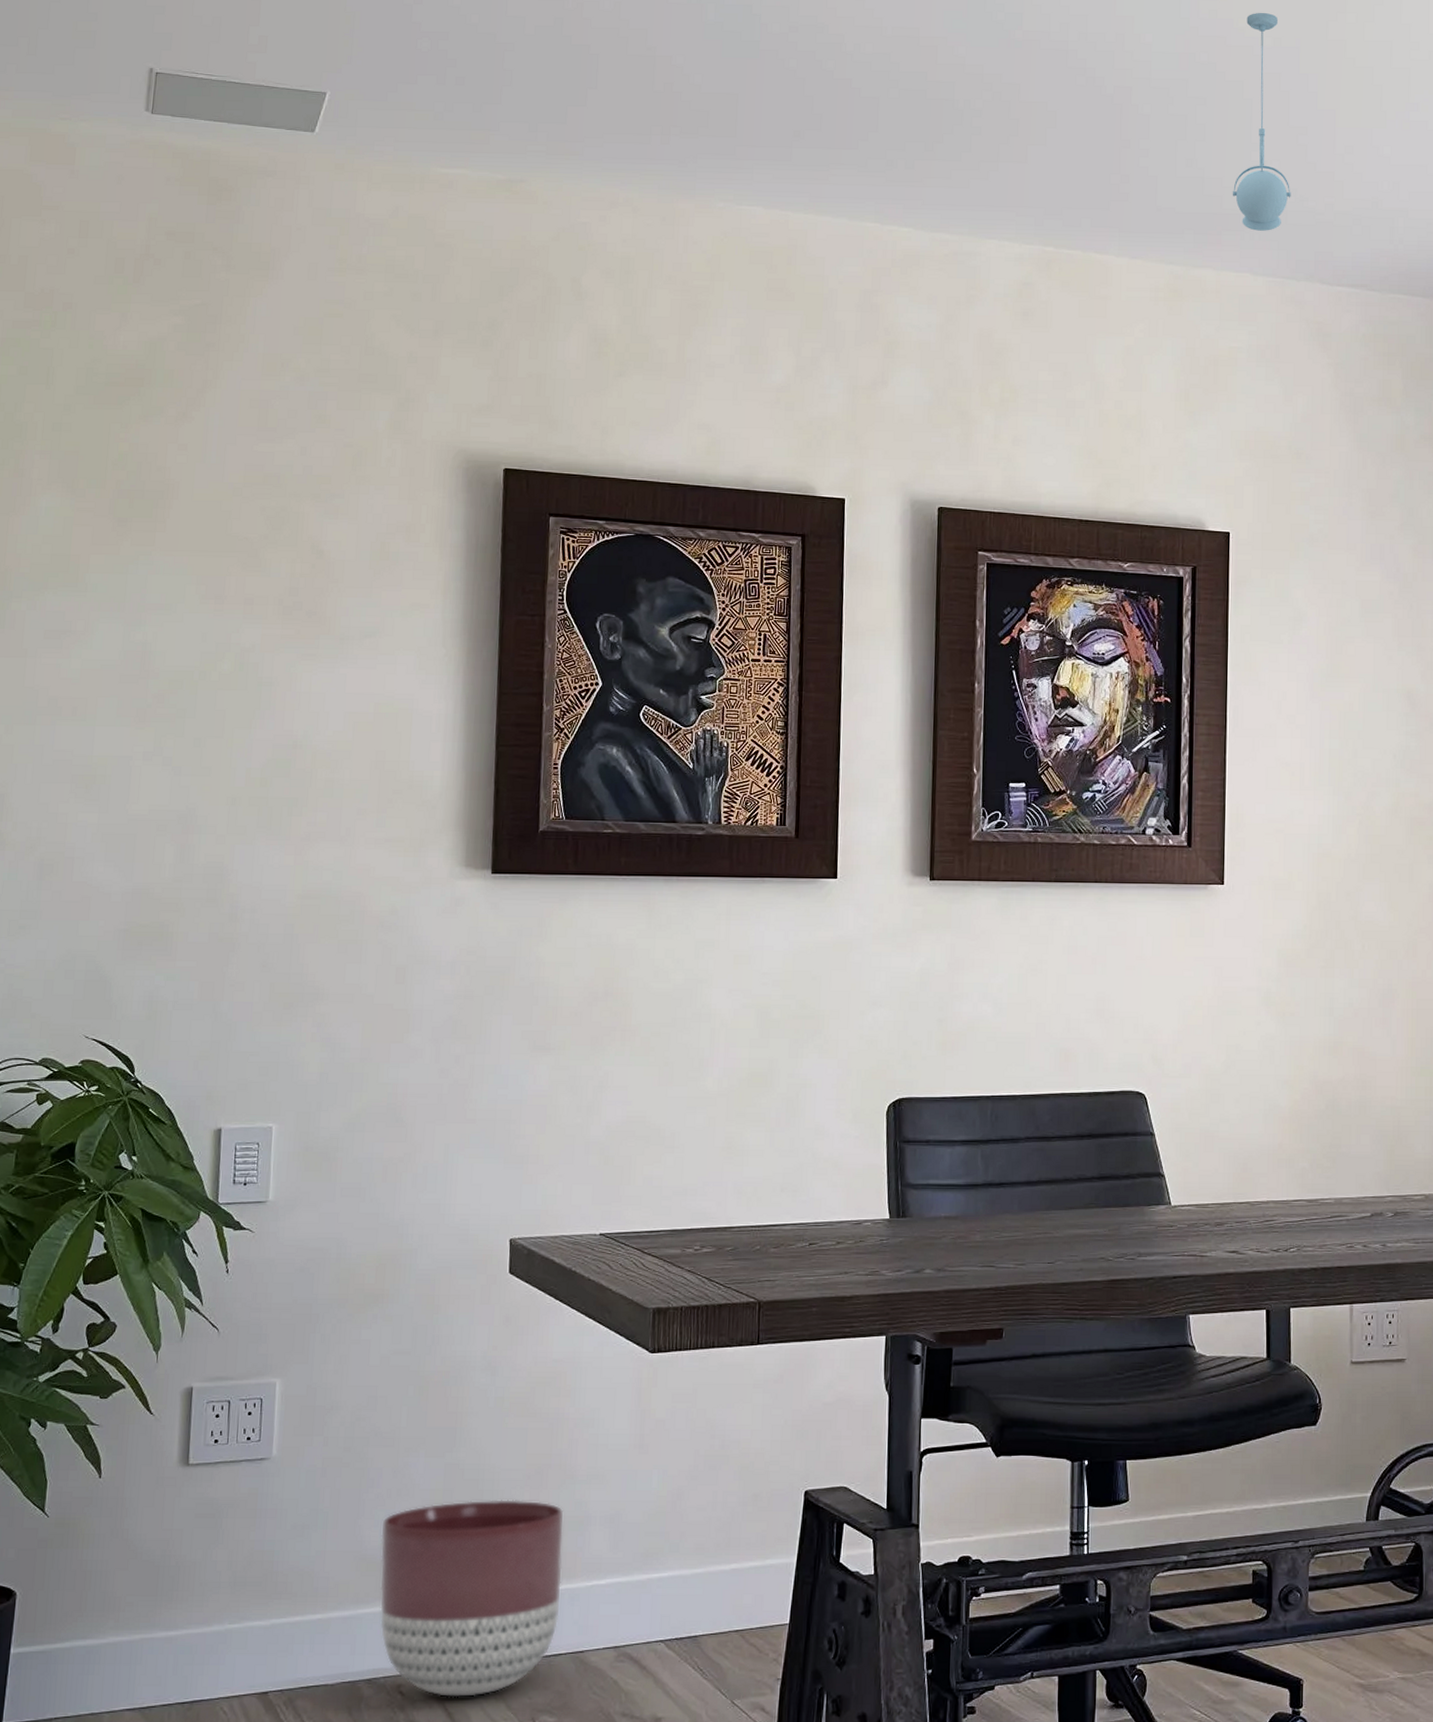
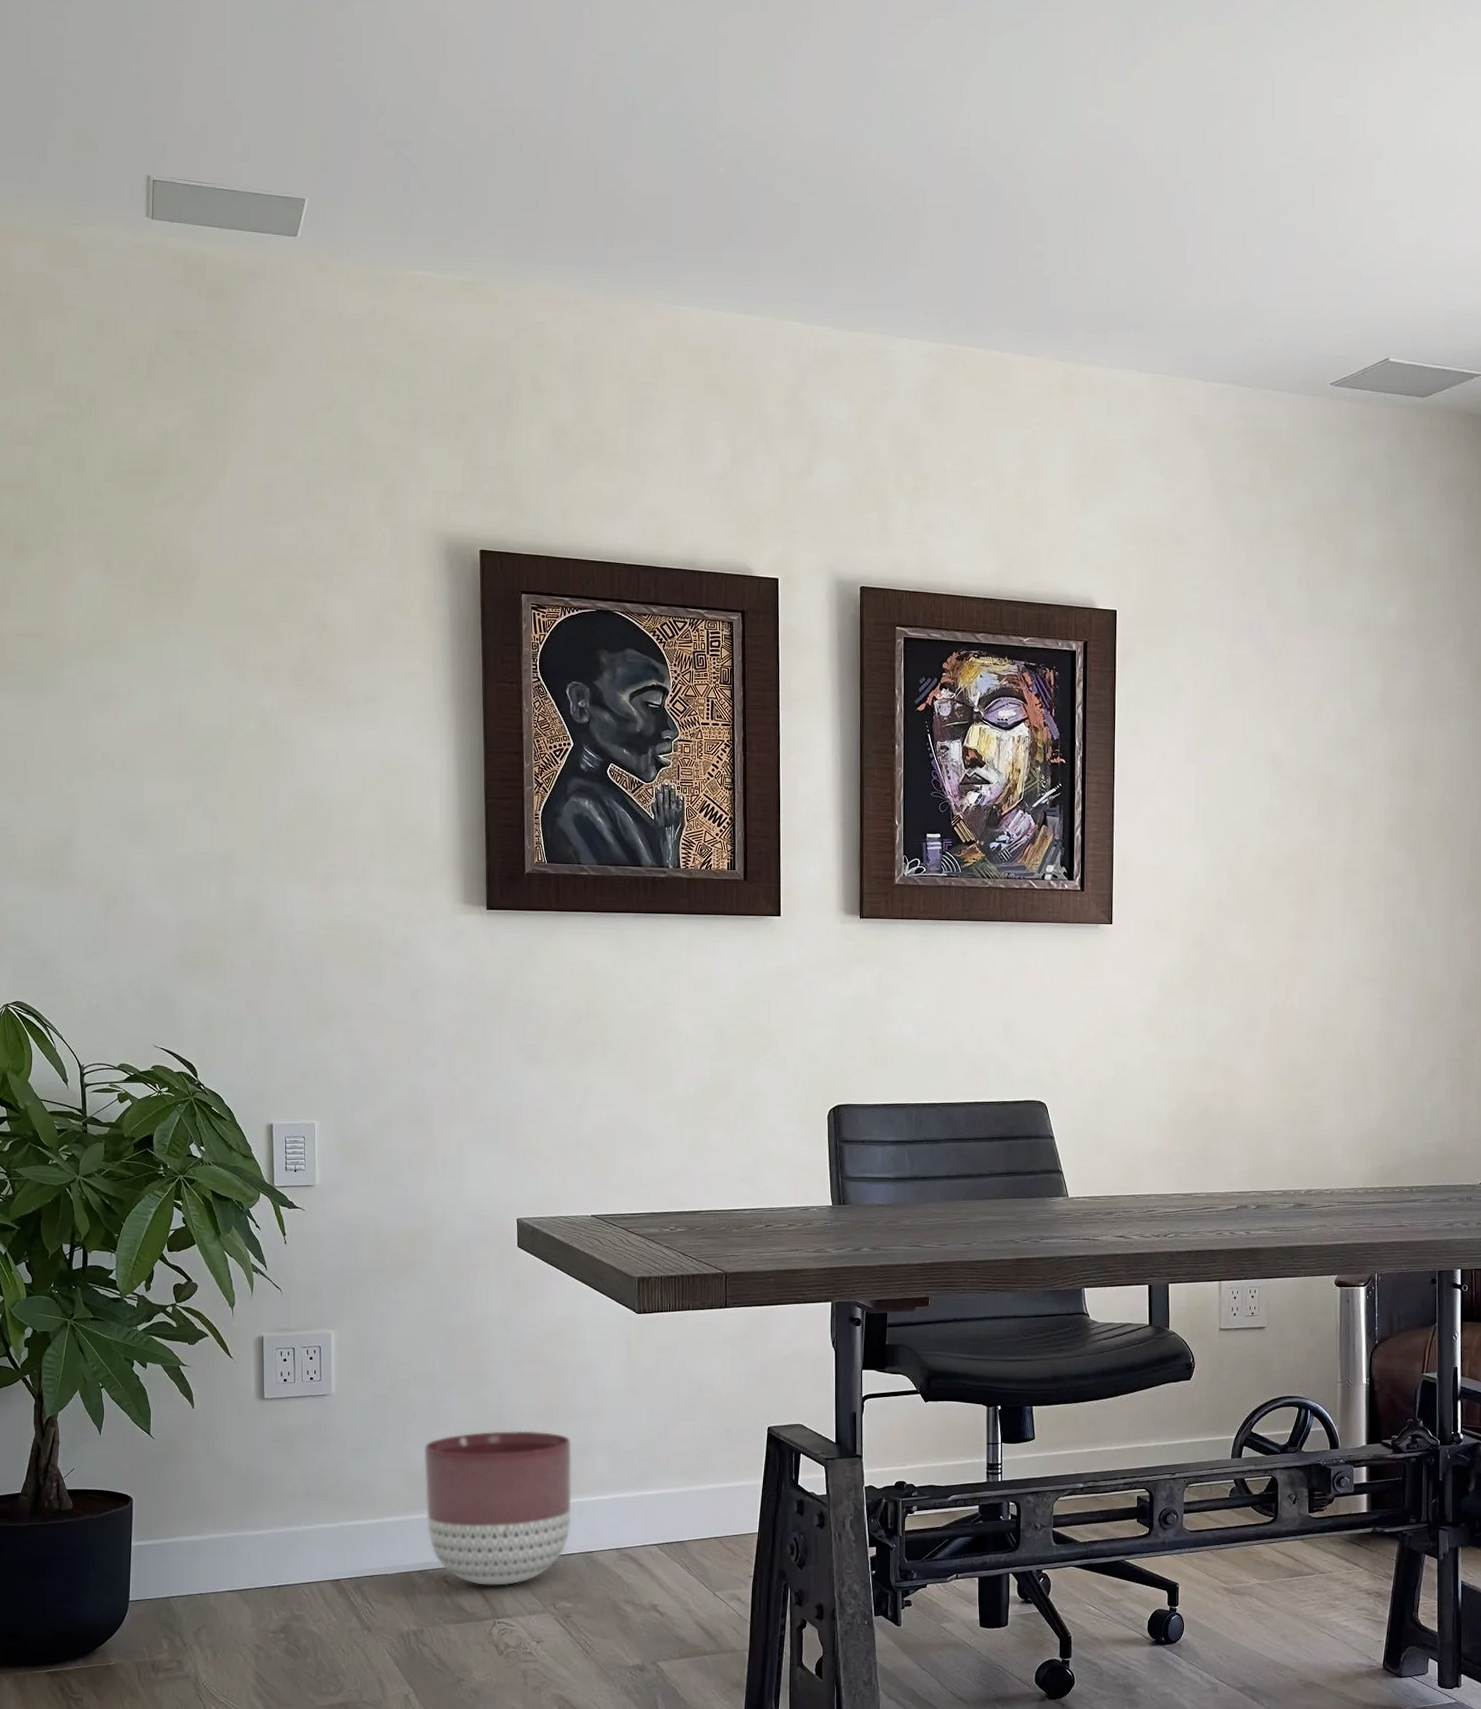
pendant light: present [1232,13,1291,231] -> none [1118,120,1172,330]

